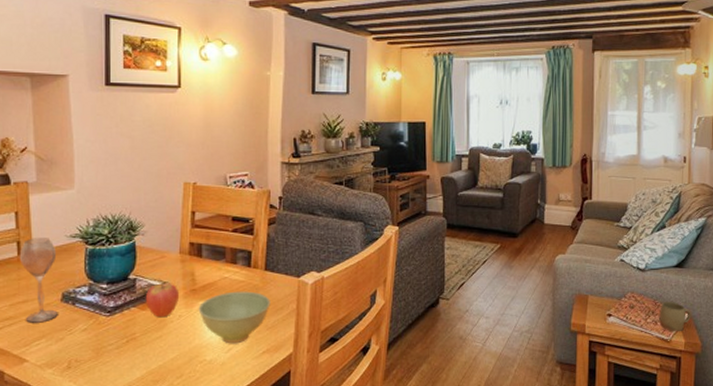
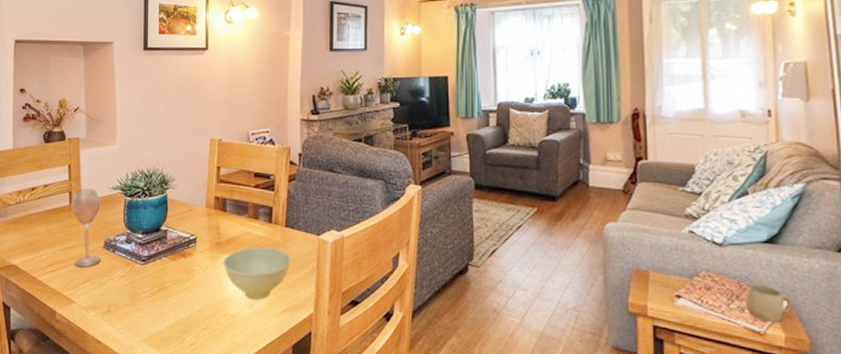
fruit: present [145,278,180,318] -> none [175,230,206,269]

